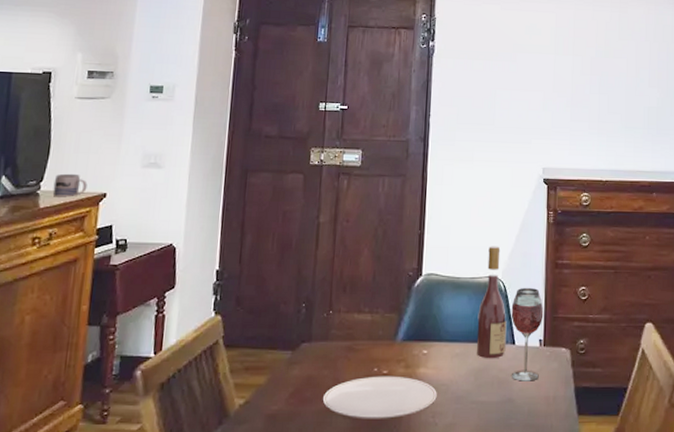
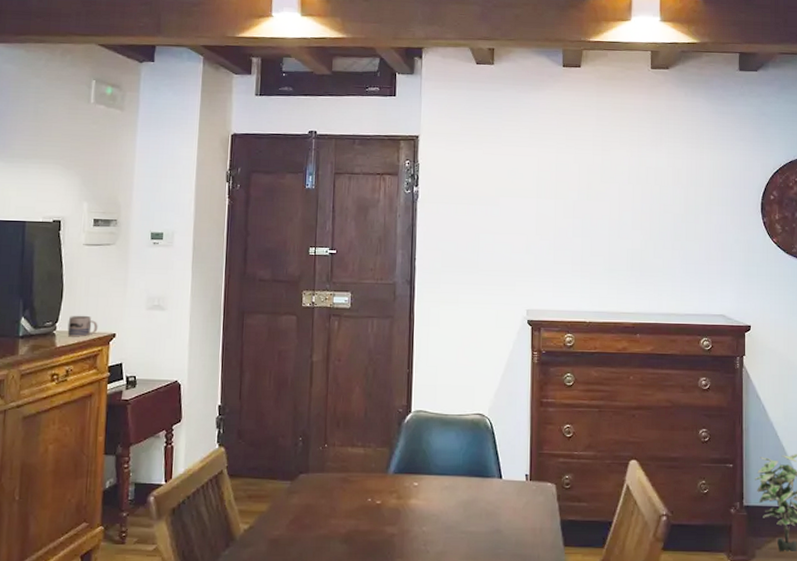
plate: present [322,376,437,419] -> none [320,506,428,546]
wine bottle: present [476,246,507,359] -> none [464,385,494,492]
wineglass: present [511,287,544,381] -> none [498,424,530,514]

